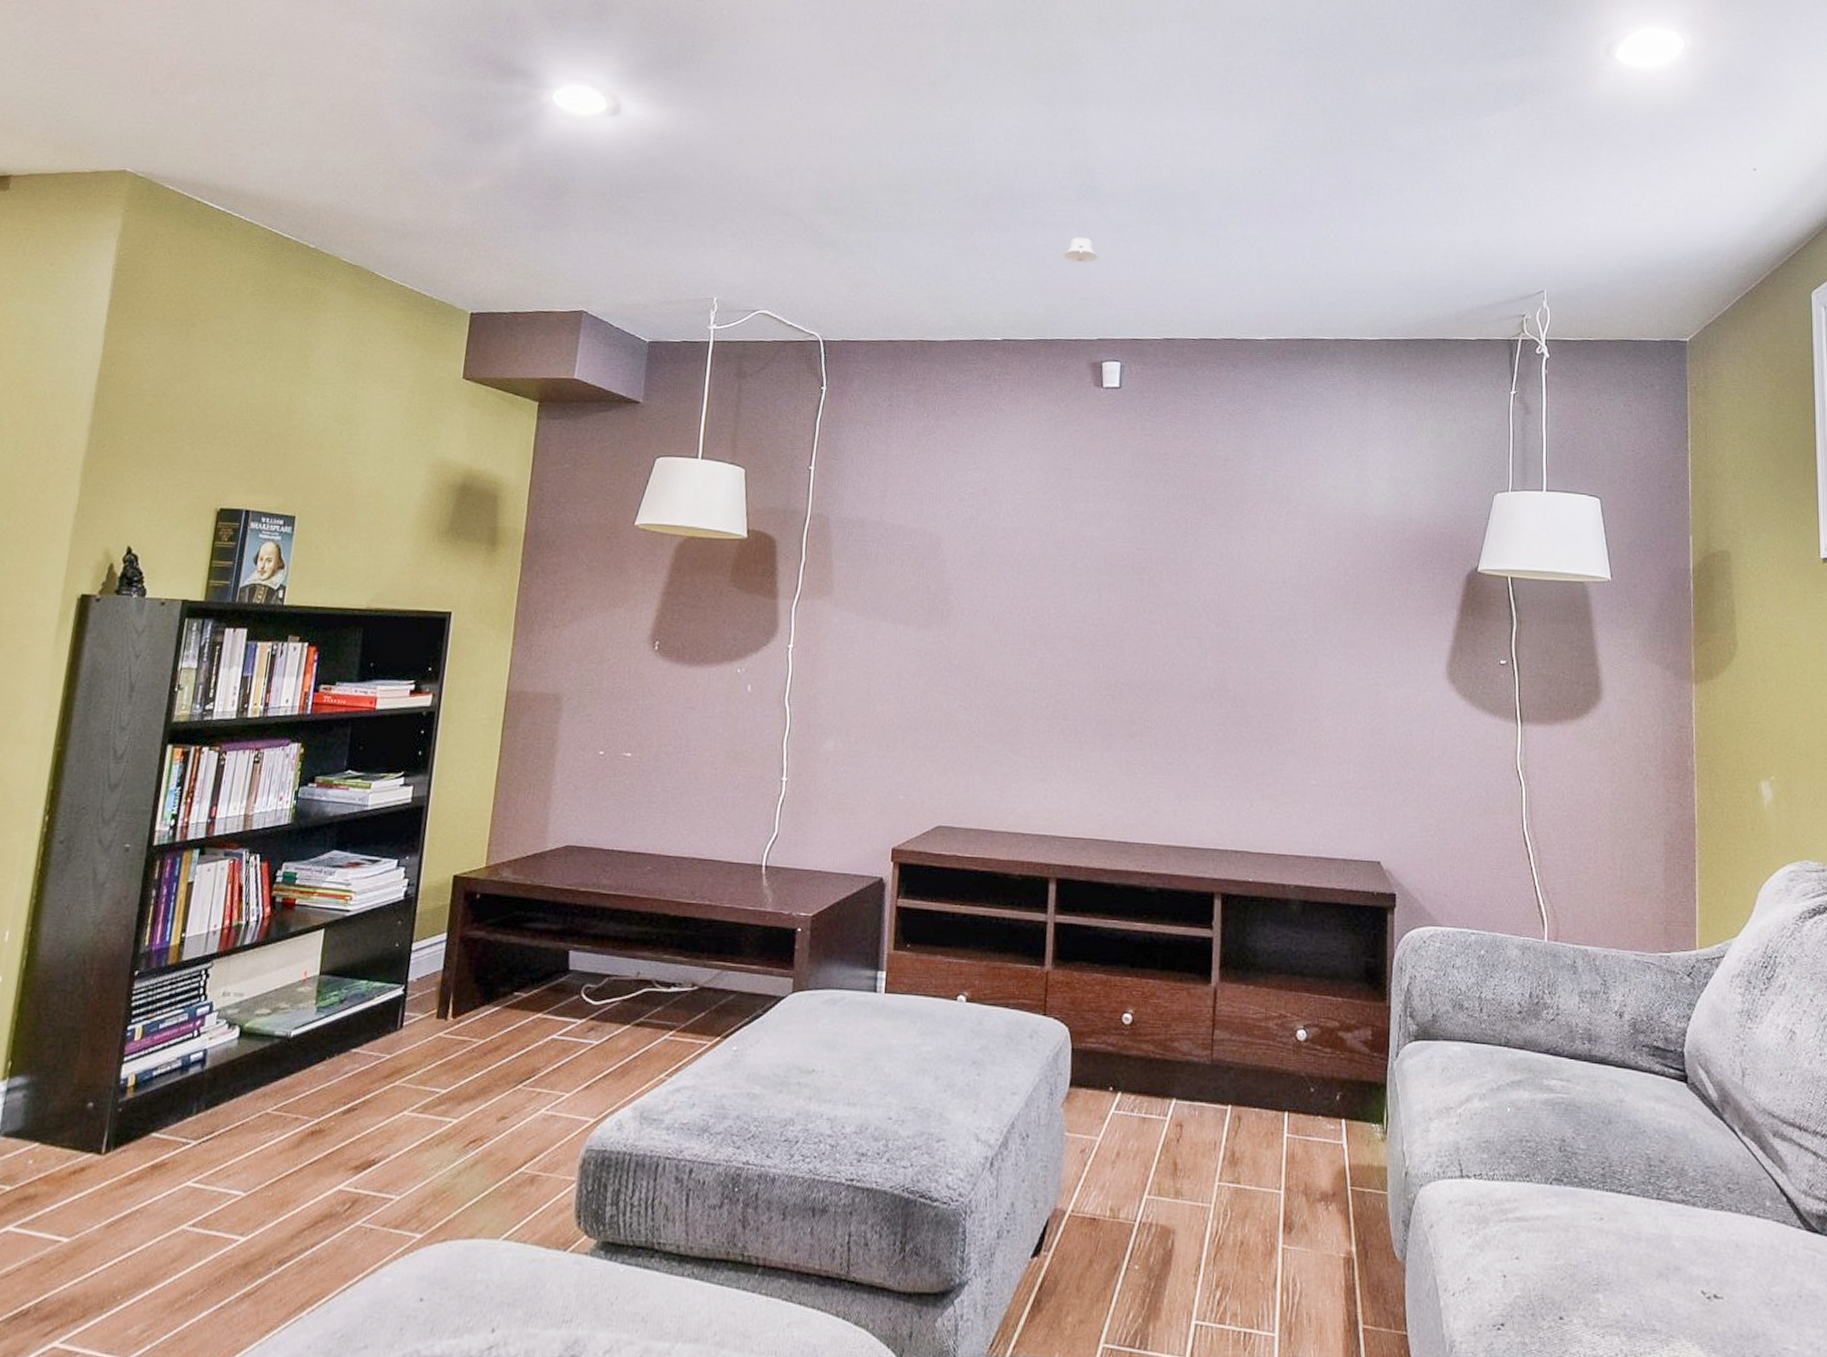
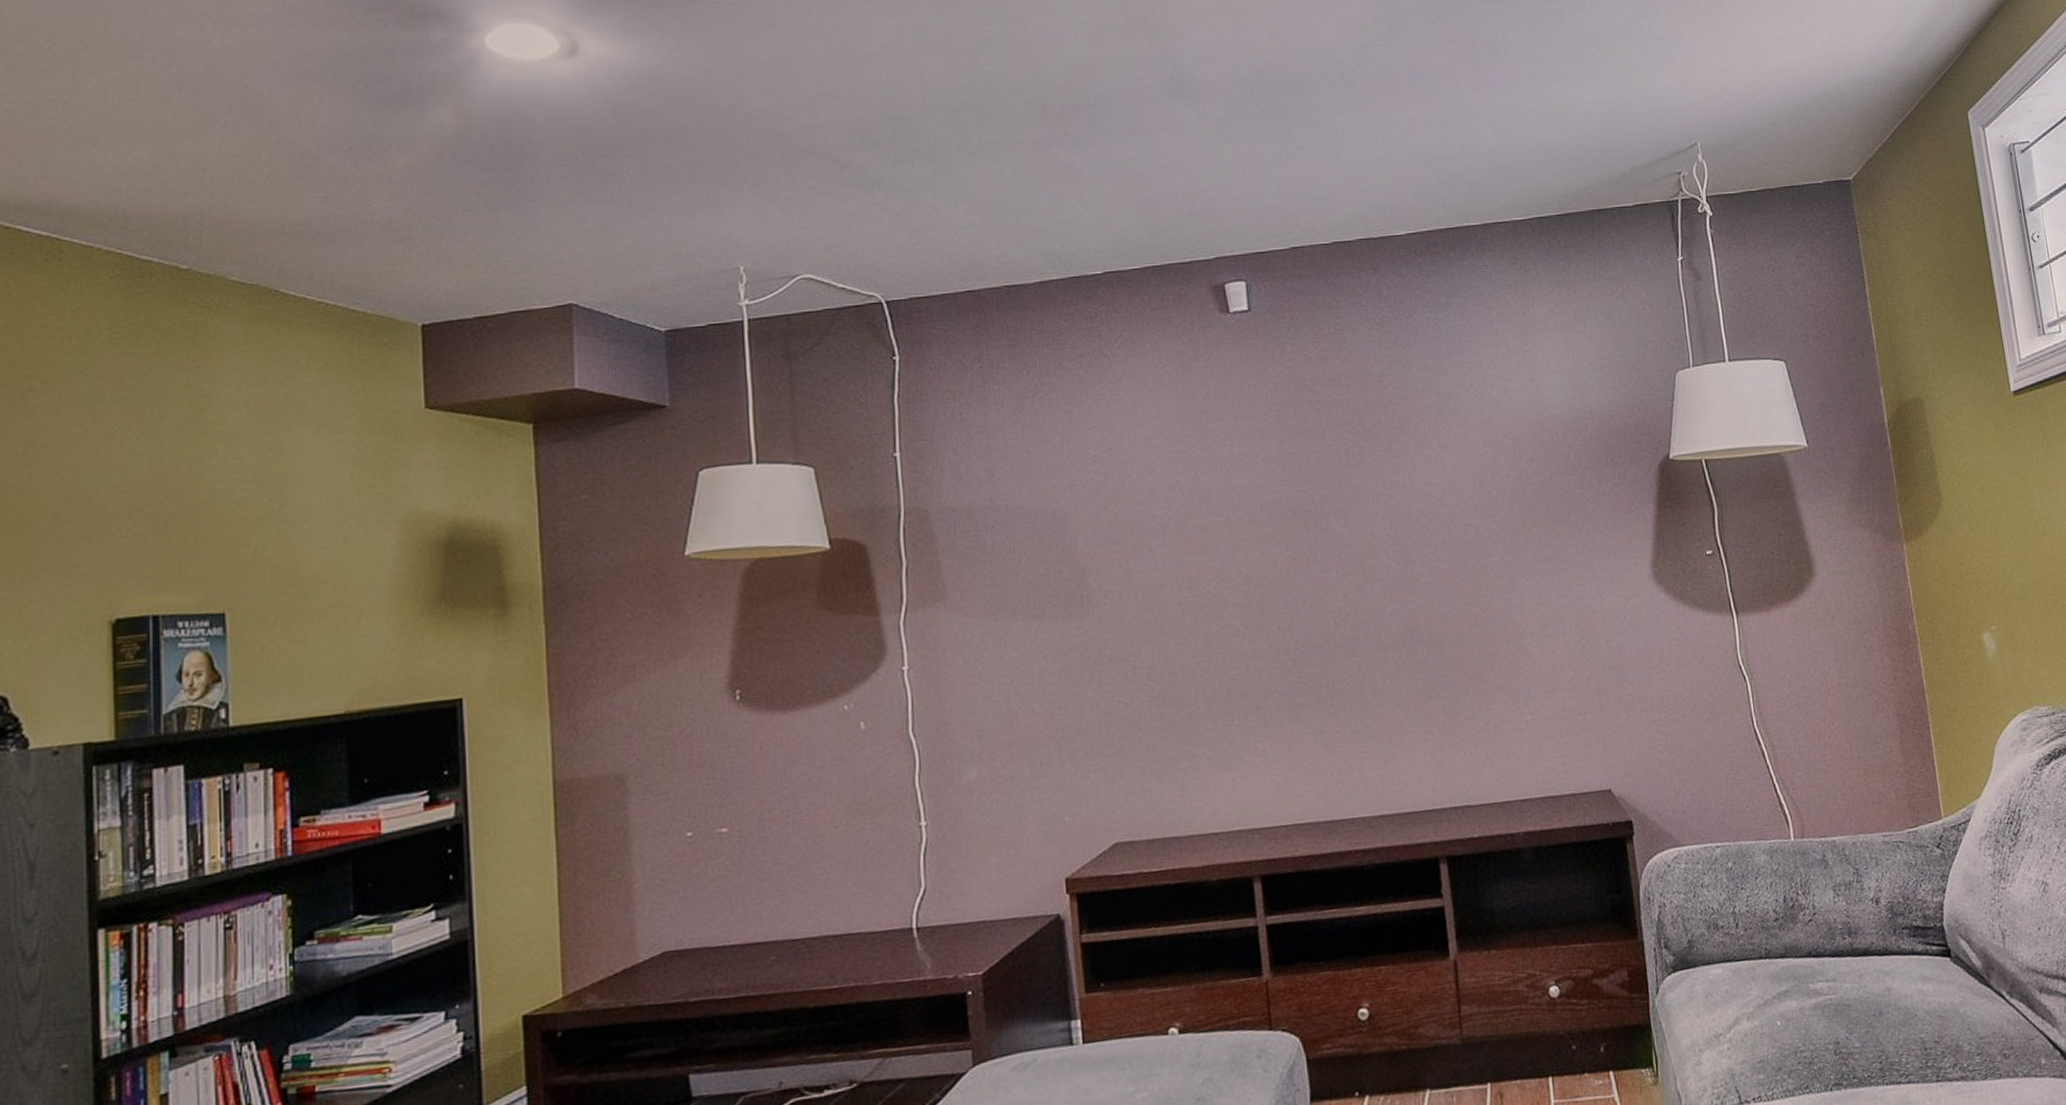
recessed light: present [1062,237,1099,263] -> none [1158,142,1202,173]

